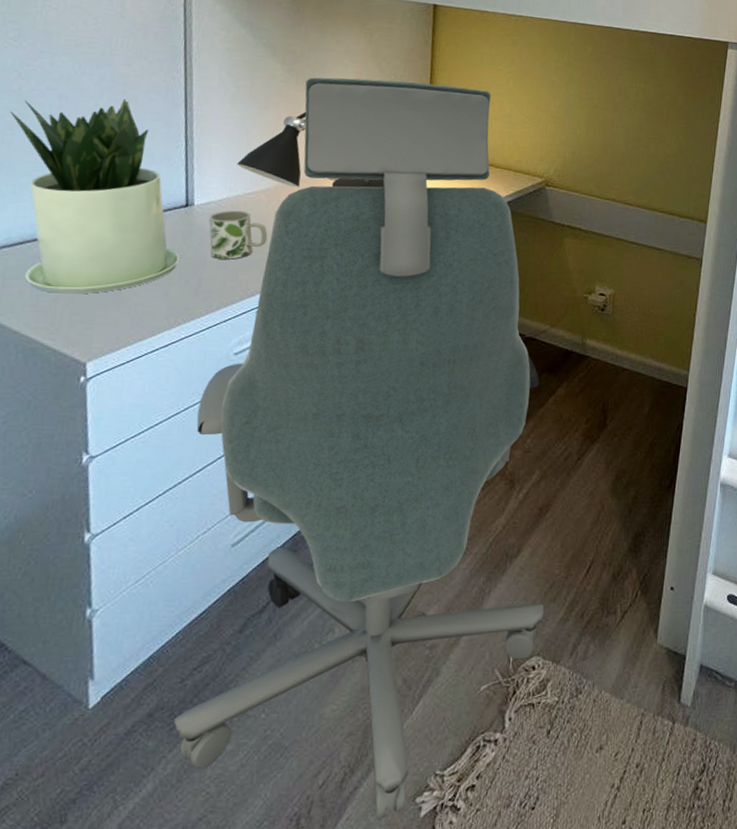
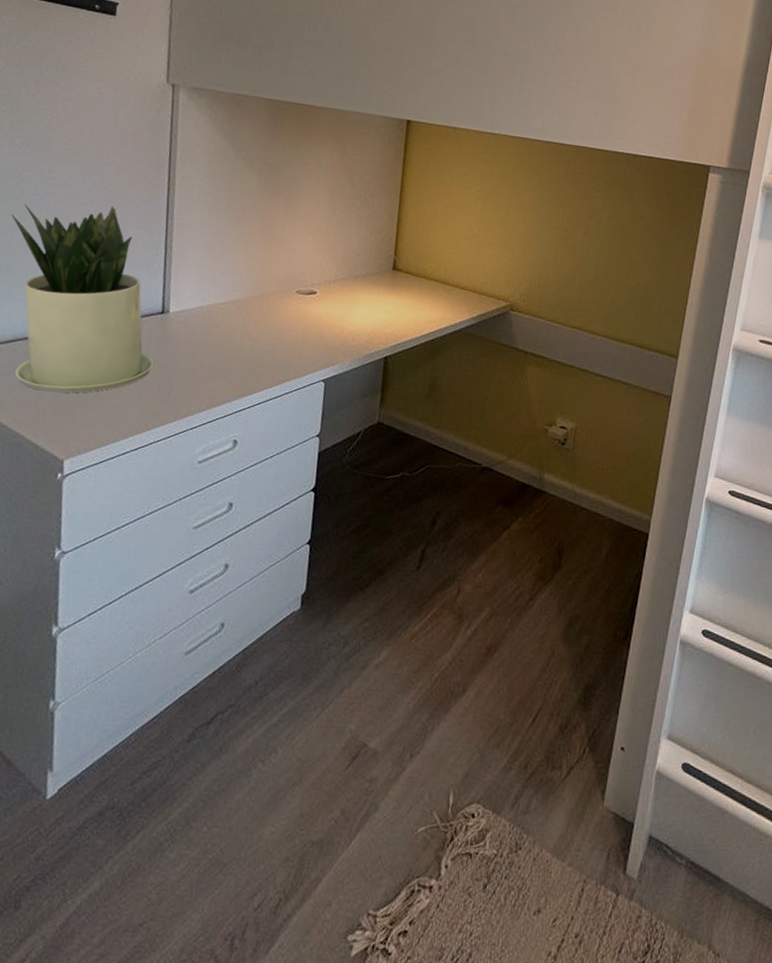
office chair: present [174,77,545,819] -> none [122,190,494,952]
mug: present [208,210,268,260] -> none [181,319,236,368]
desk lamp: present [237,111,385,188] -> none [211,224,350,304]

